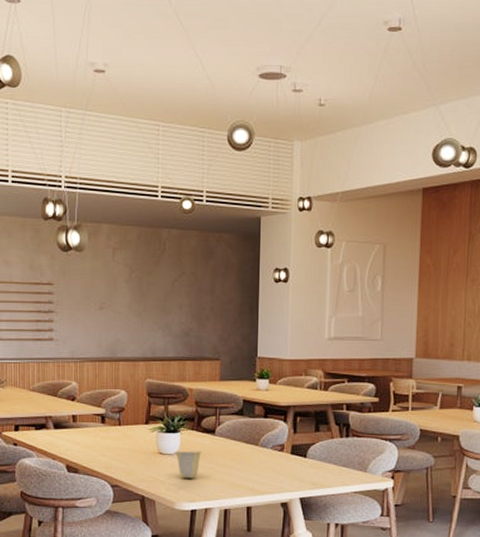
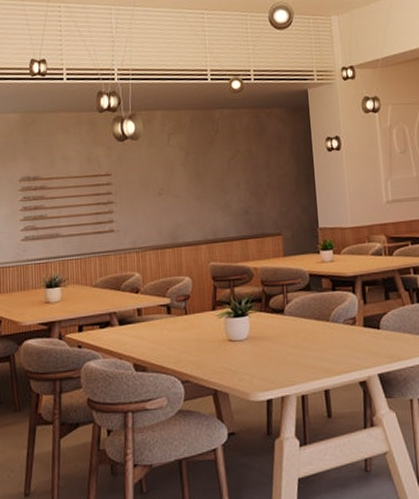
cup: present [174,450,203,479] -> none [244,333,273,366]

